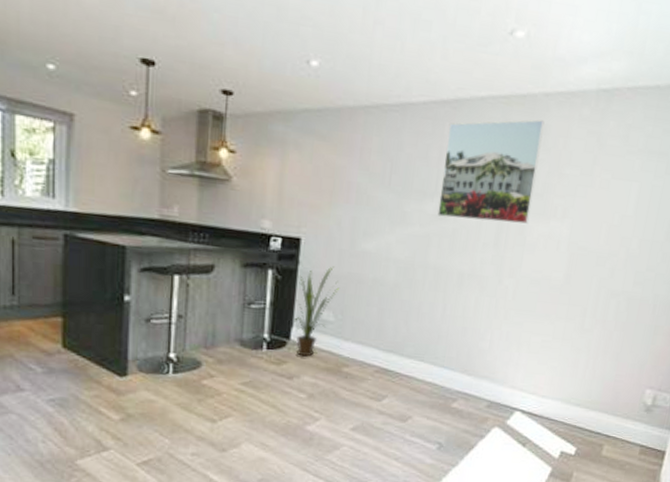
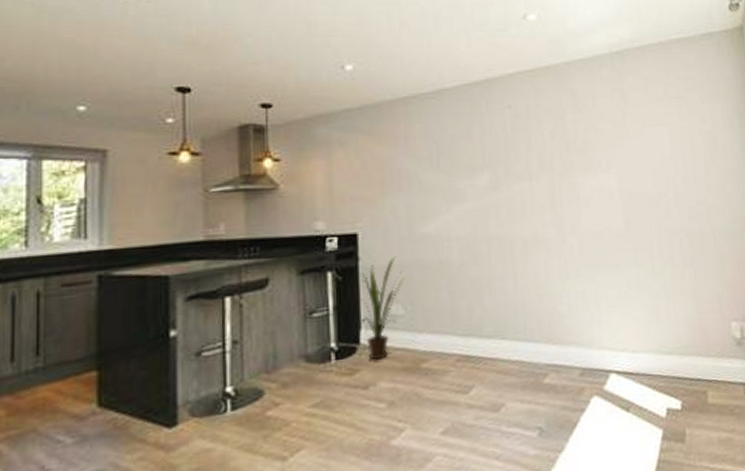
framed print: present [437,119,545,224] -> none [485,86,578,188]

